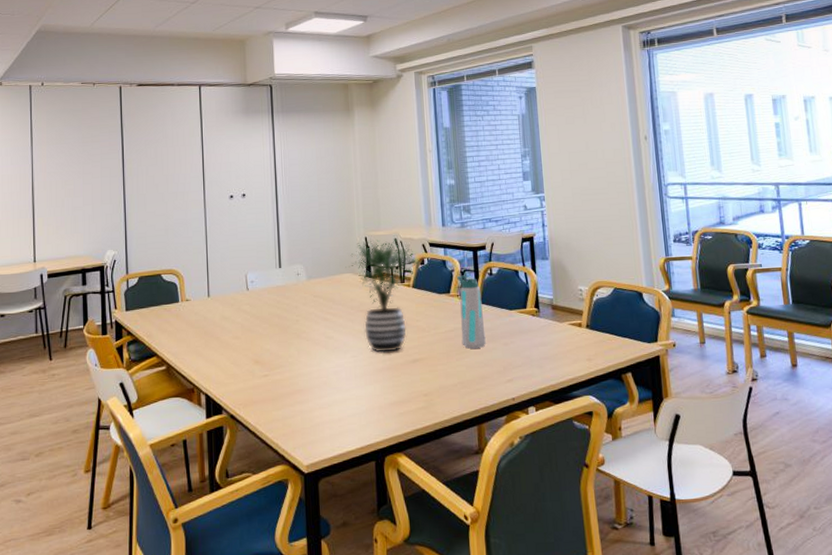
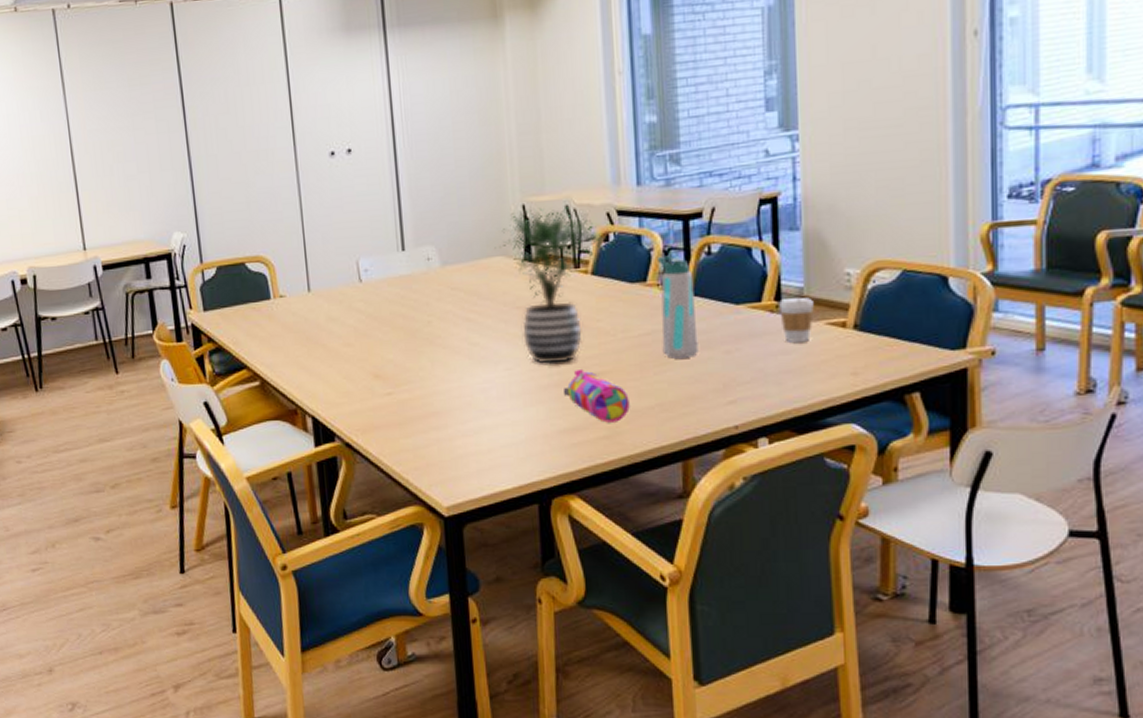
pencil case: none [394,356,440,397] -> present [564,368,630,423]
coffee cup: none [538,306,561,337] -> present [779,297,814,342]

